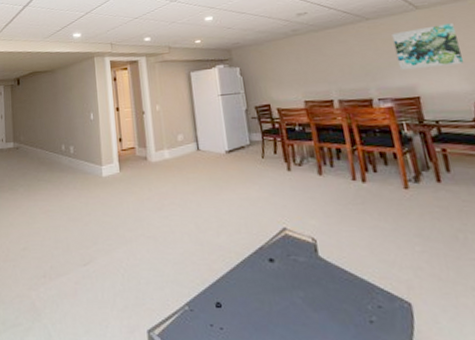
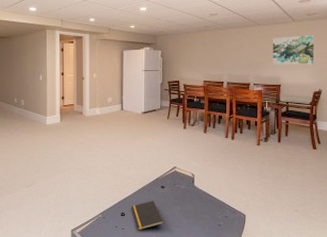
notepad: none [229,282,282,331] -> present [131,201,164,231]

